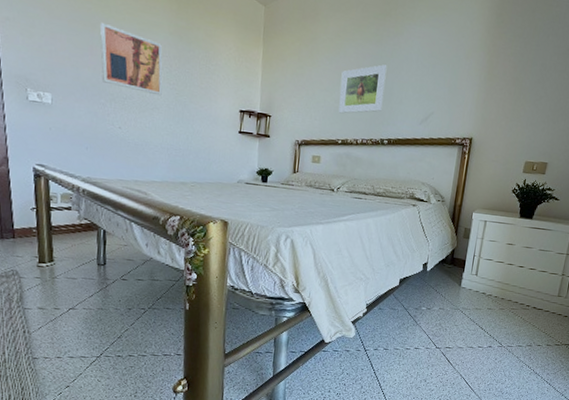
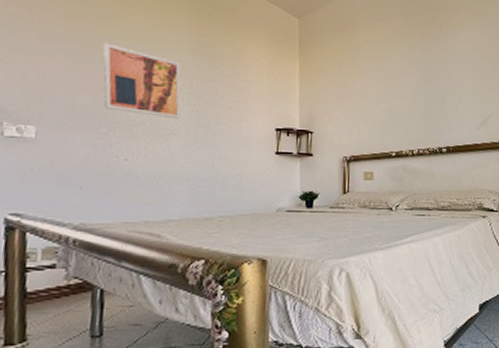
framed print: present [338,64,387,114] -> none [388,70,437,124]

